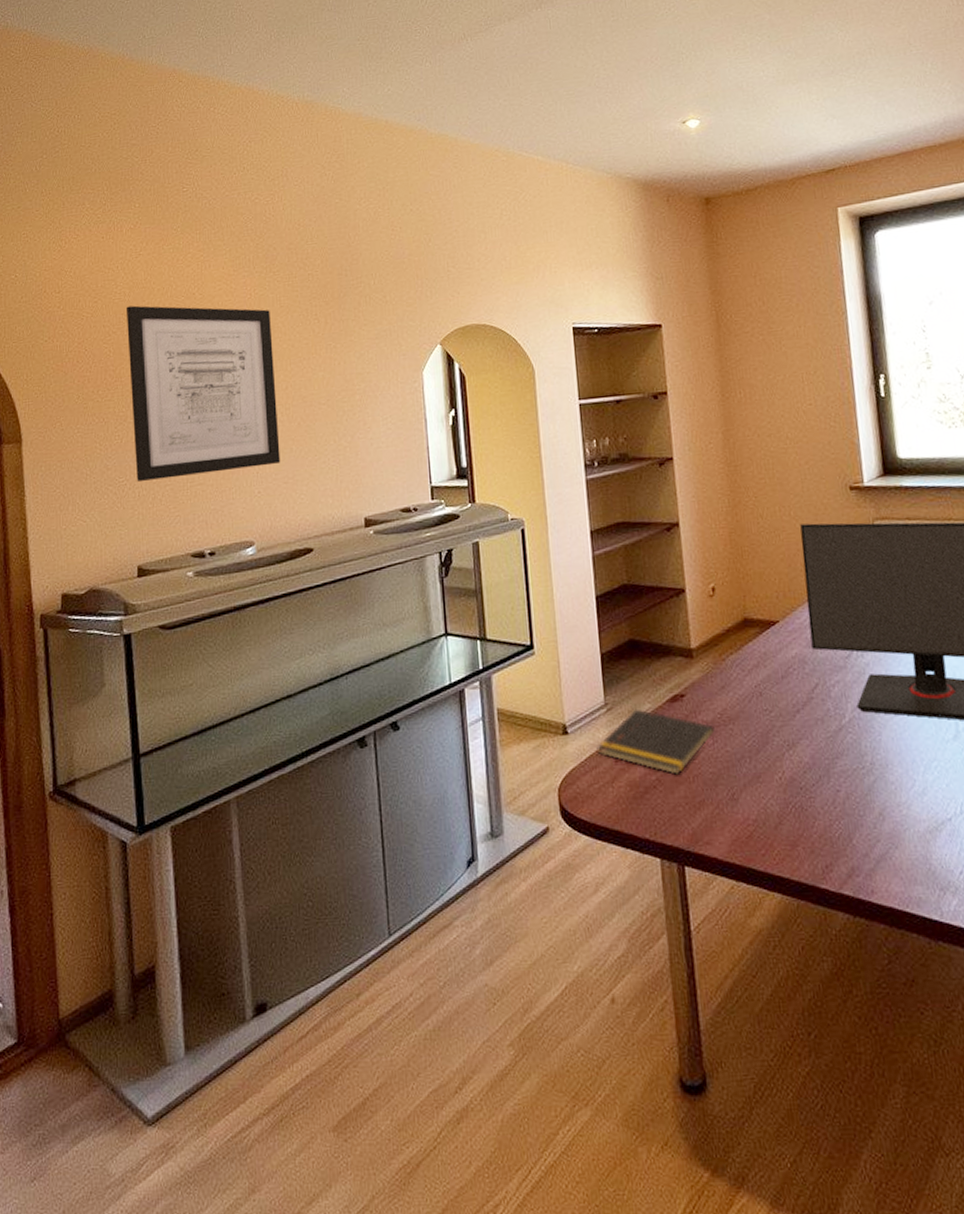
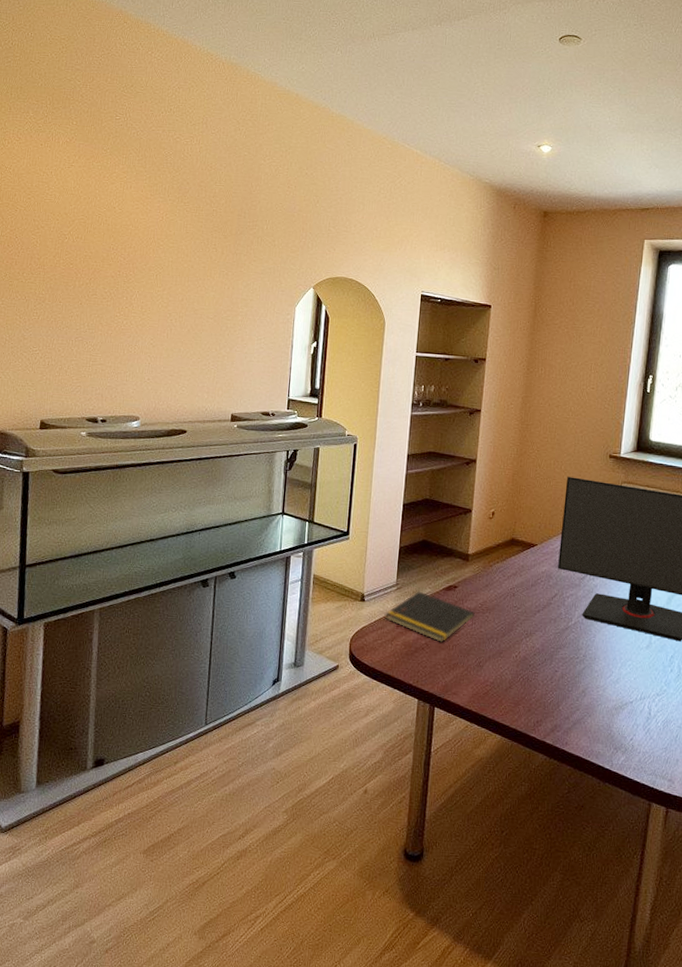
wall art: present [125,305,281,482] -> none [48,207,177,360]

